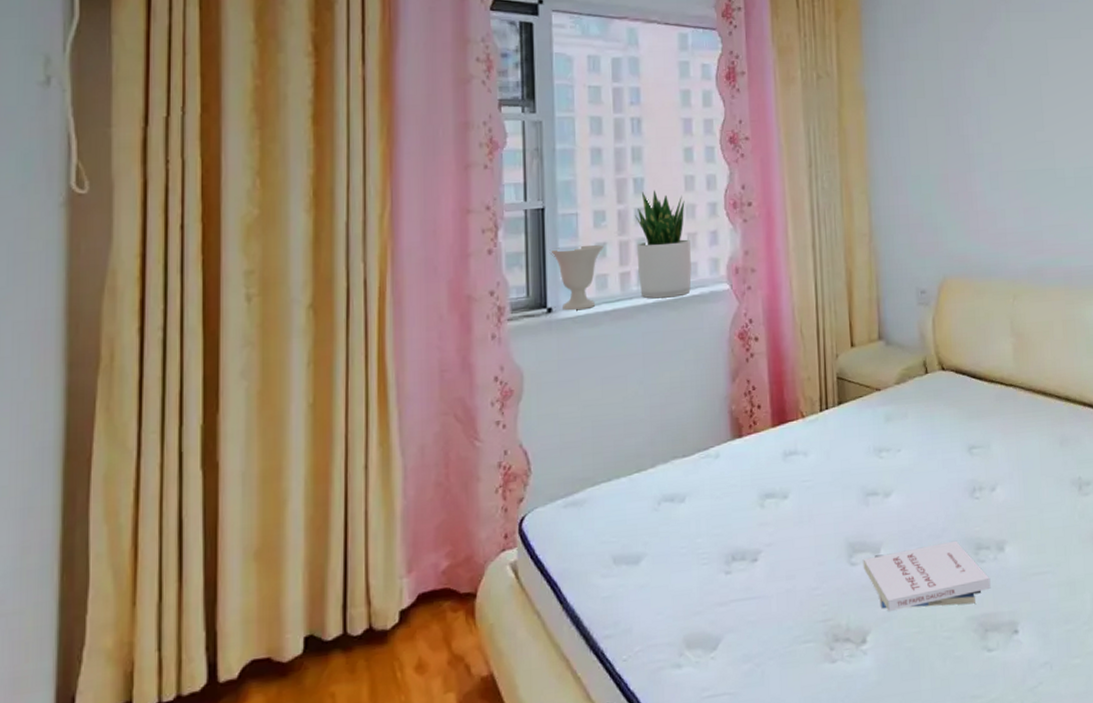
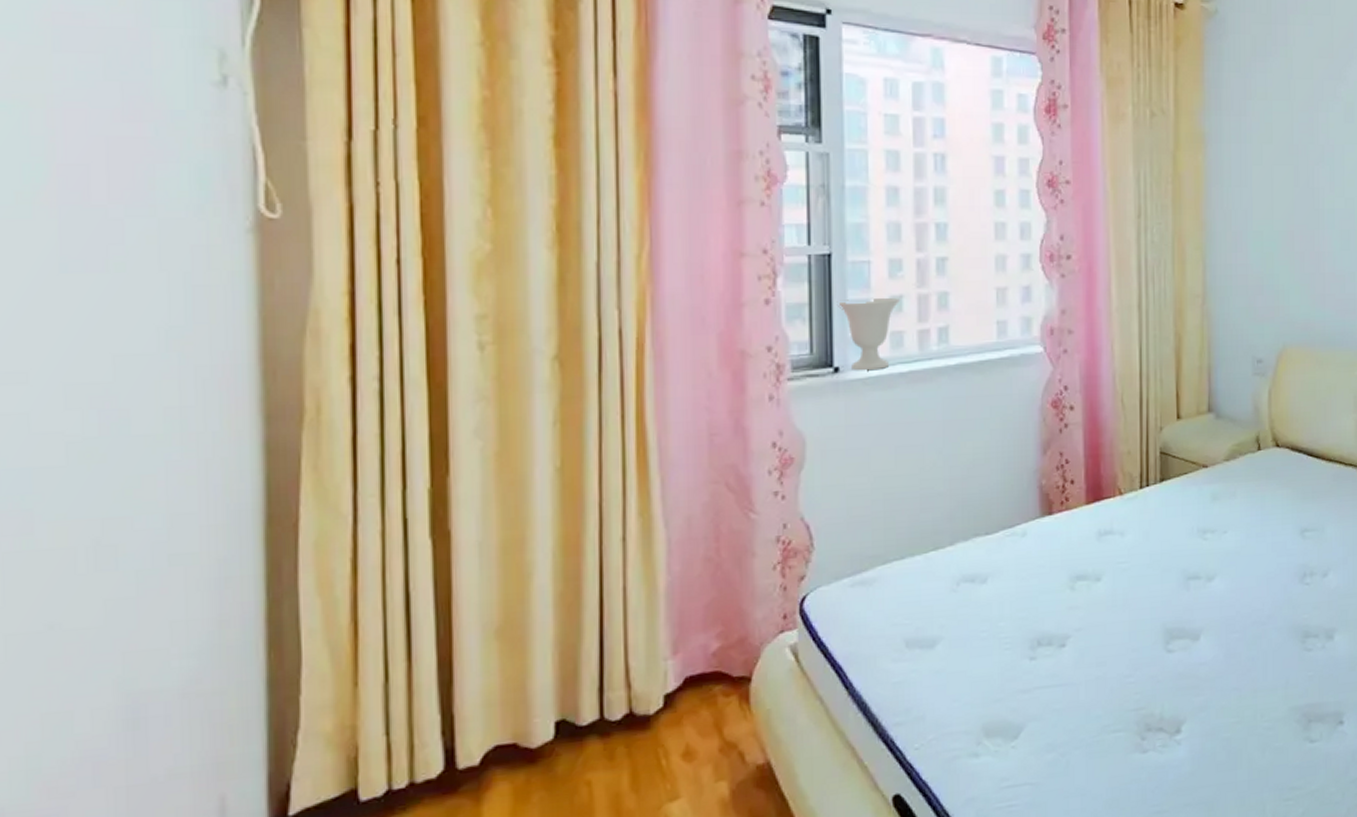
planter: present [635,190,692,299] -> none [937,237,1000,360]
books: present [862,540,991,611] -> none [1180,628,1317,700]

